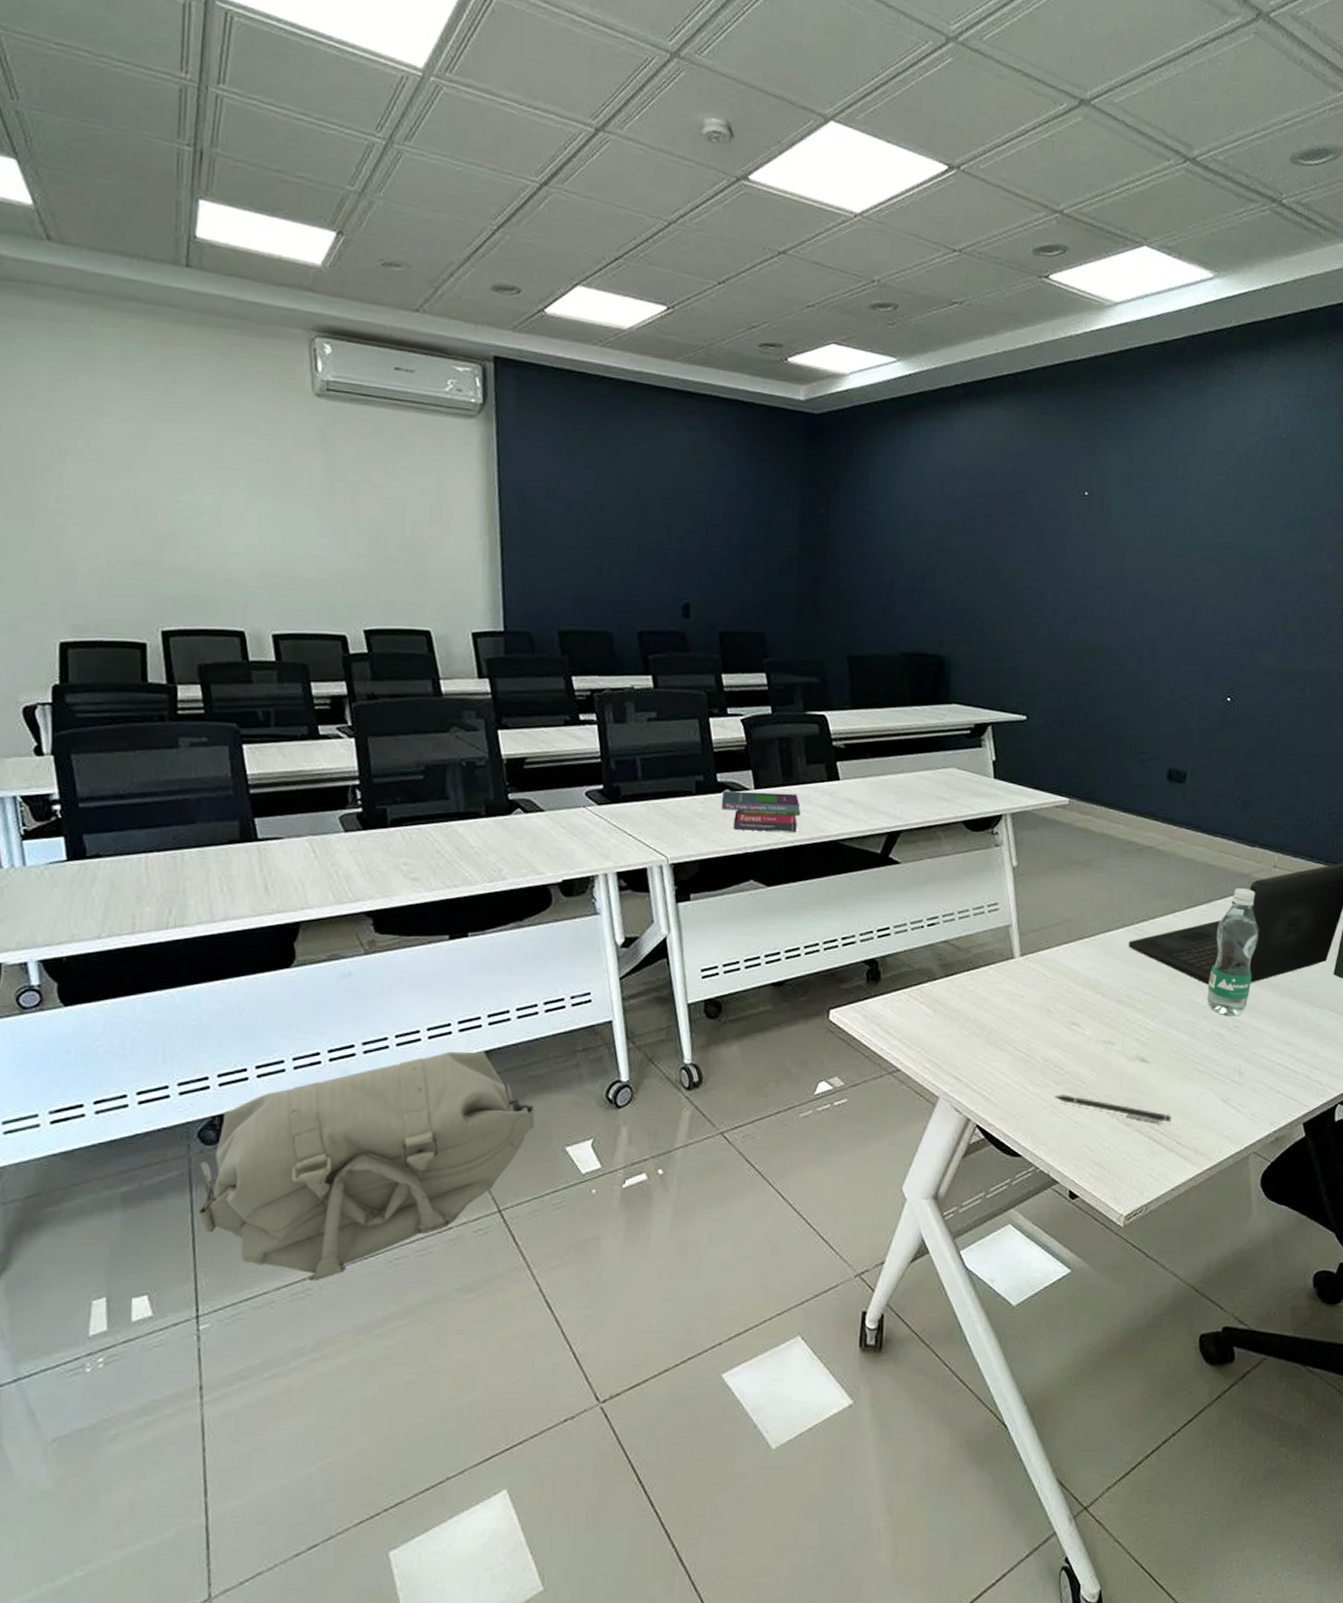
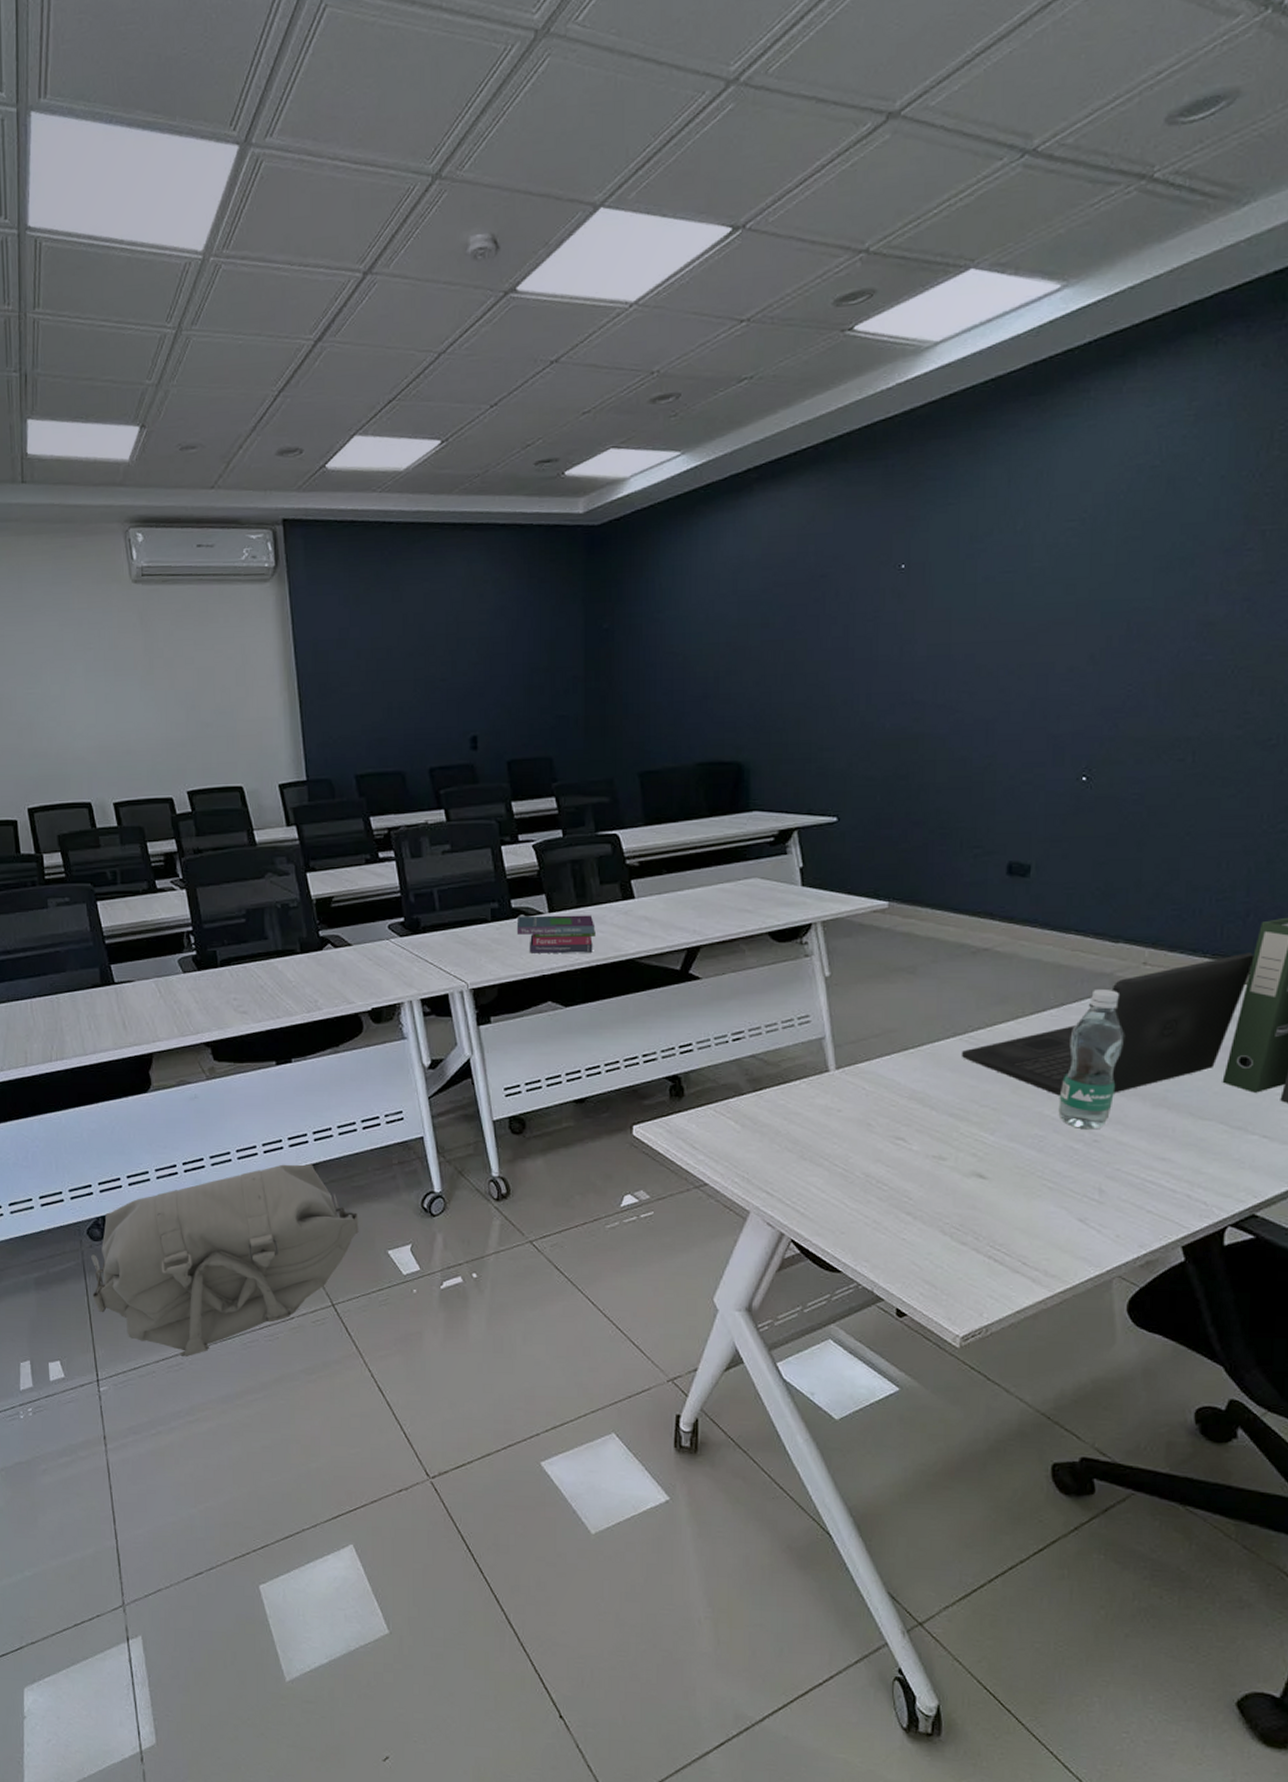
pen: present [1053,1095,1171,1123] -> none [876,1211,1015,1242]

